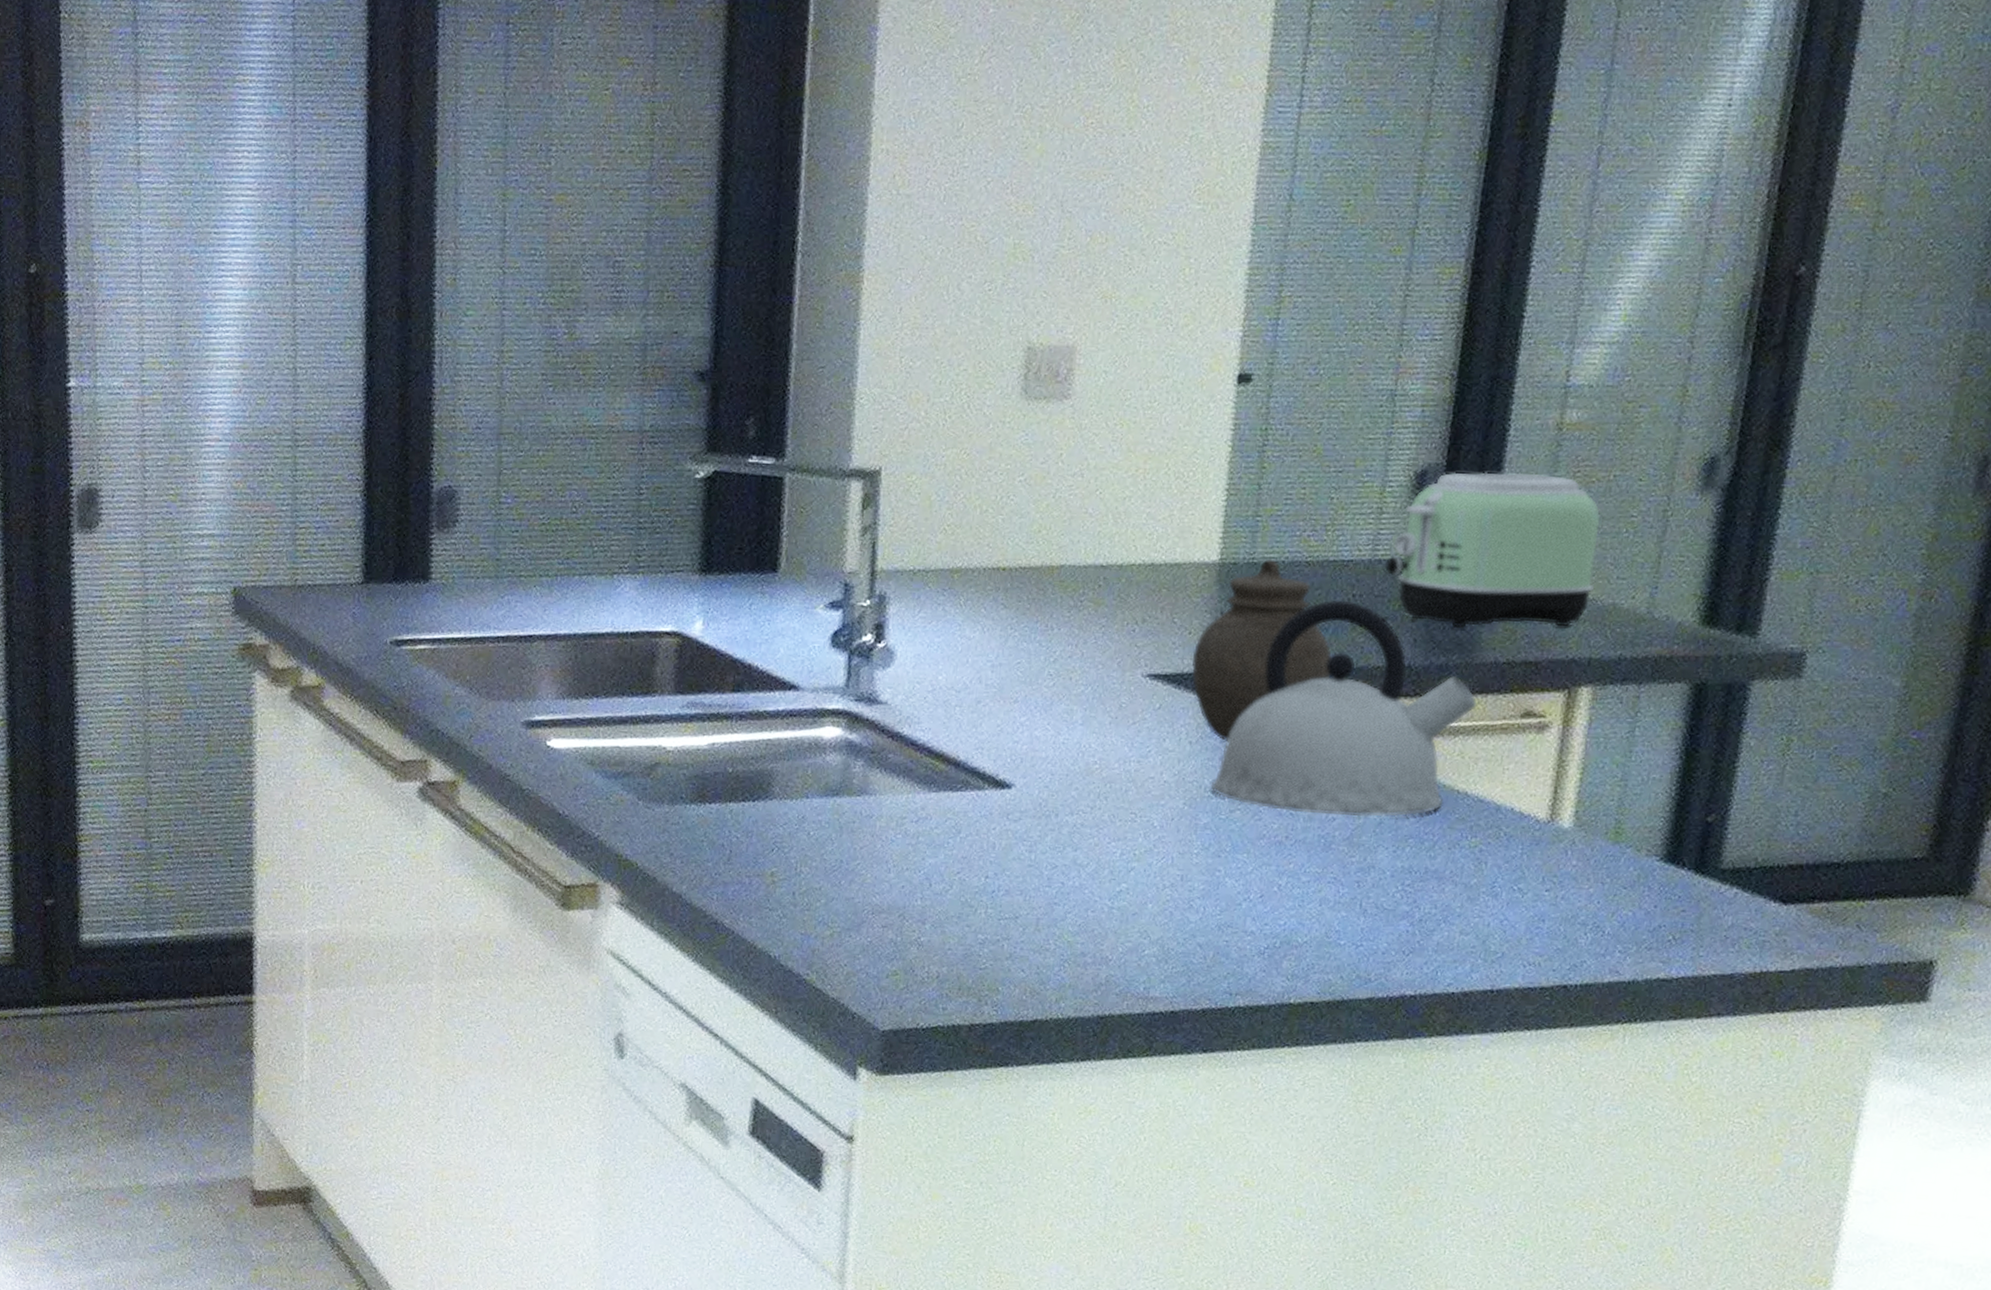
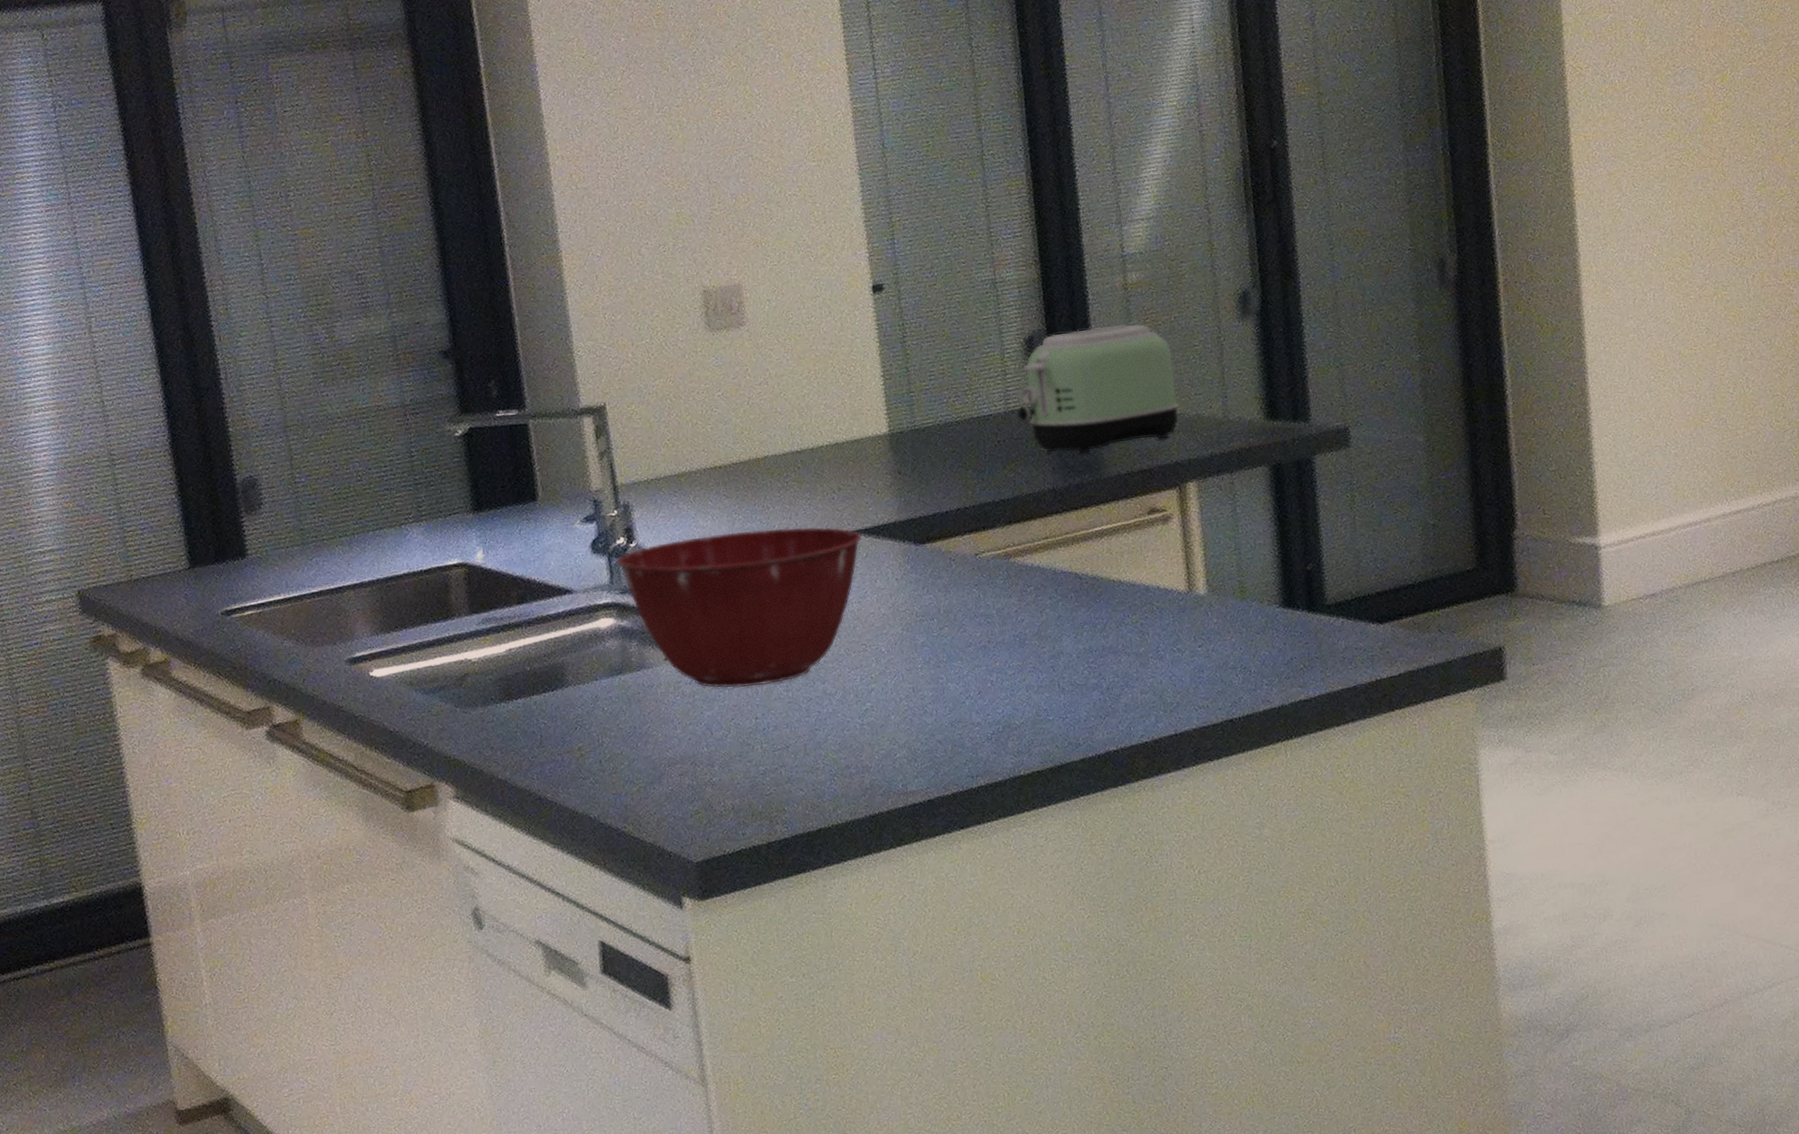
mixing bowl: none [858,649,1159,840] -> present [617,527,862,688]
jar: present [1191,559,1332,743] -> none [883,423,994,575]
kettle: present [1210,599,1477,817] -> none [920,446,1112,622]

